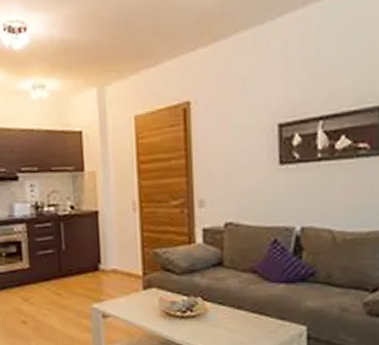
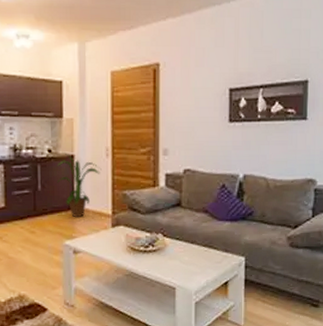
house plant: none [80,209,129,279] -> present [57,153,102,218]

